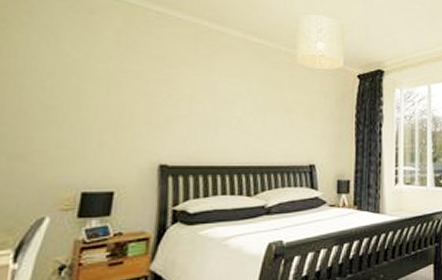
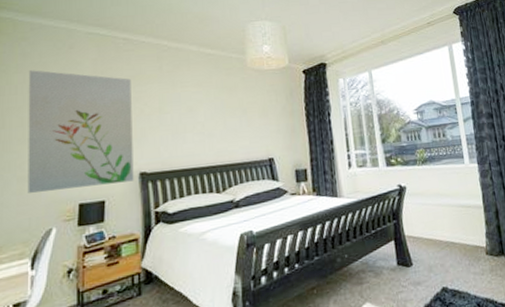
wall art: none [18,32,161,174] -> present [27,70,134,193]

